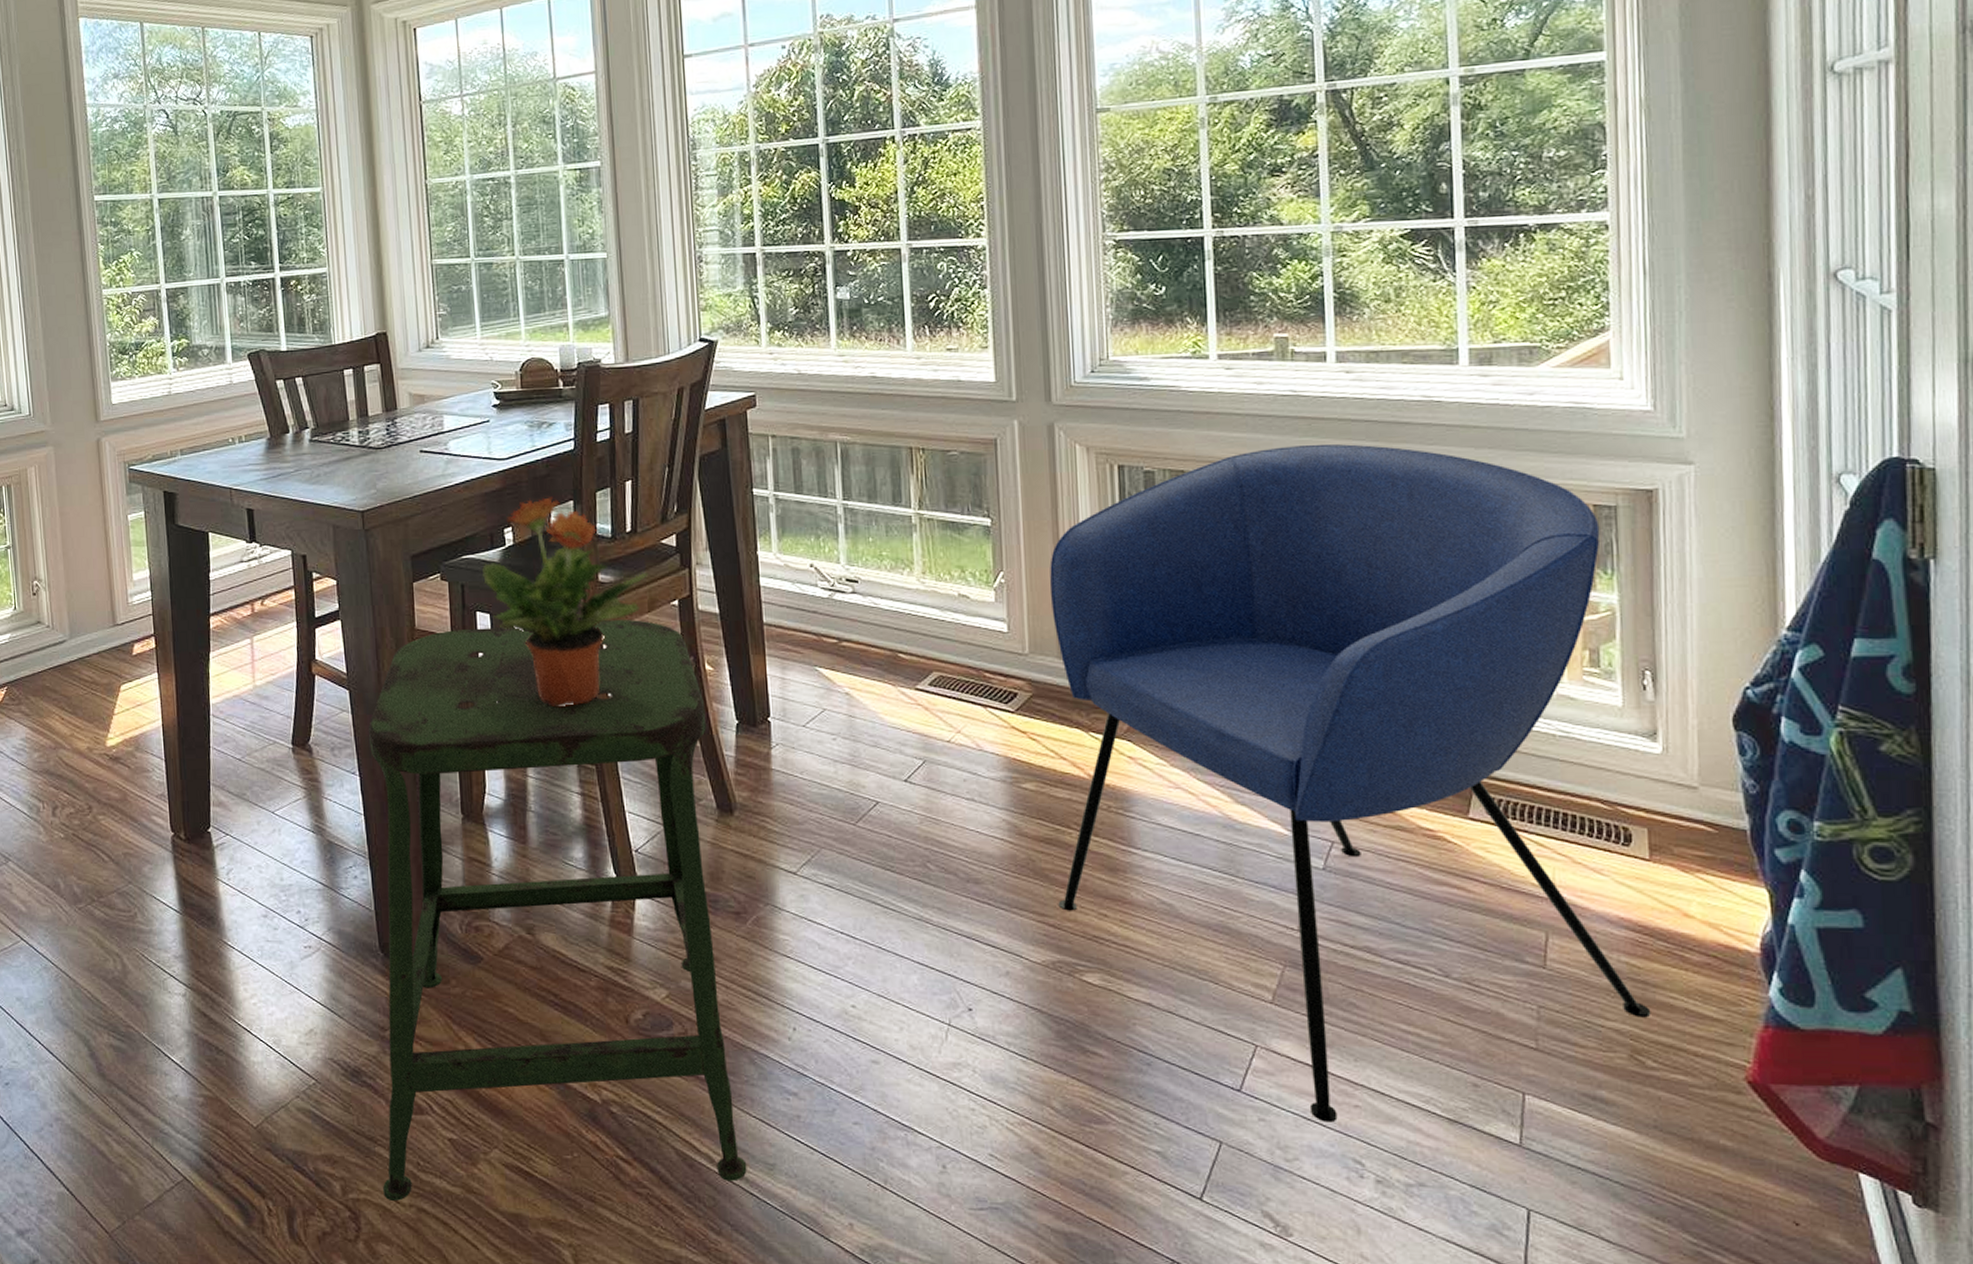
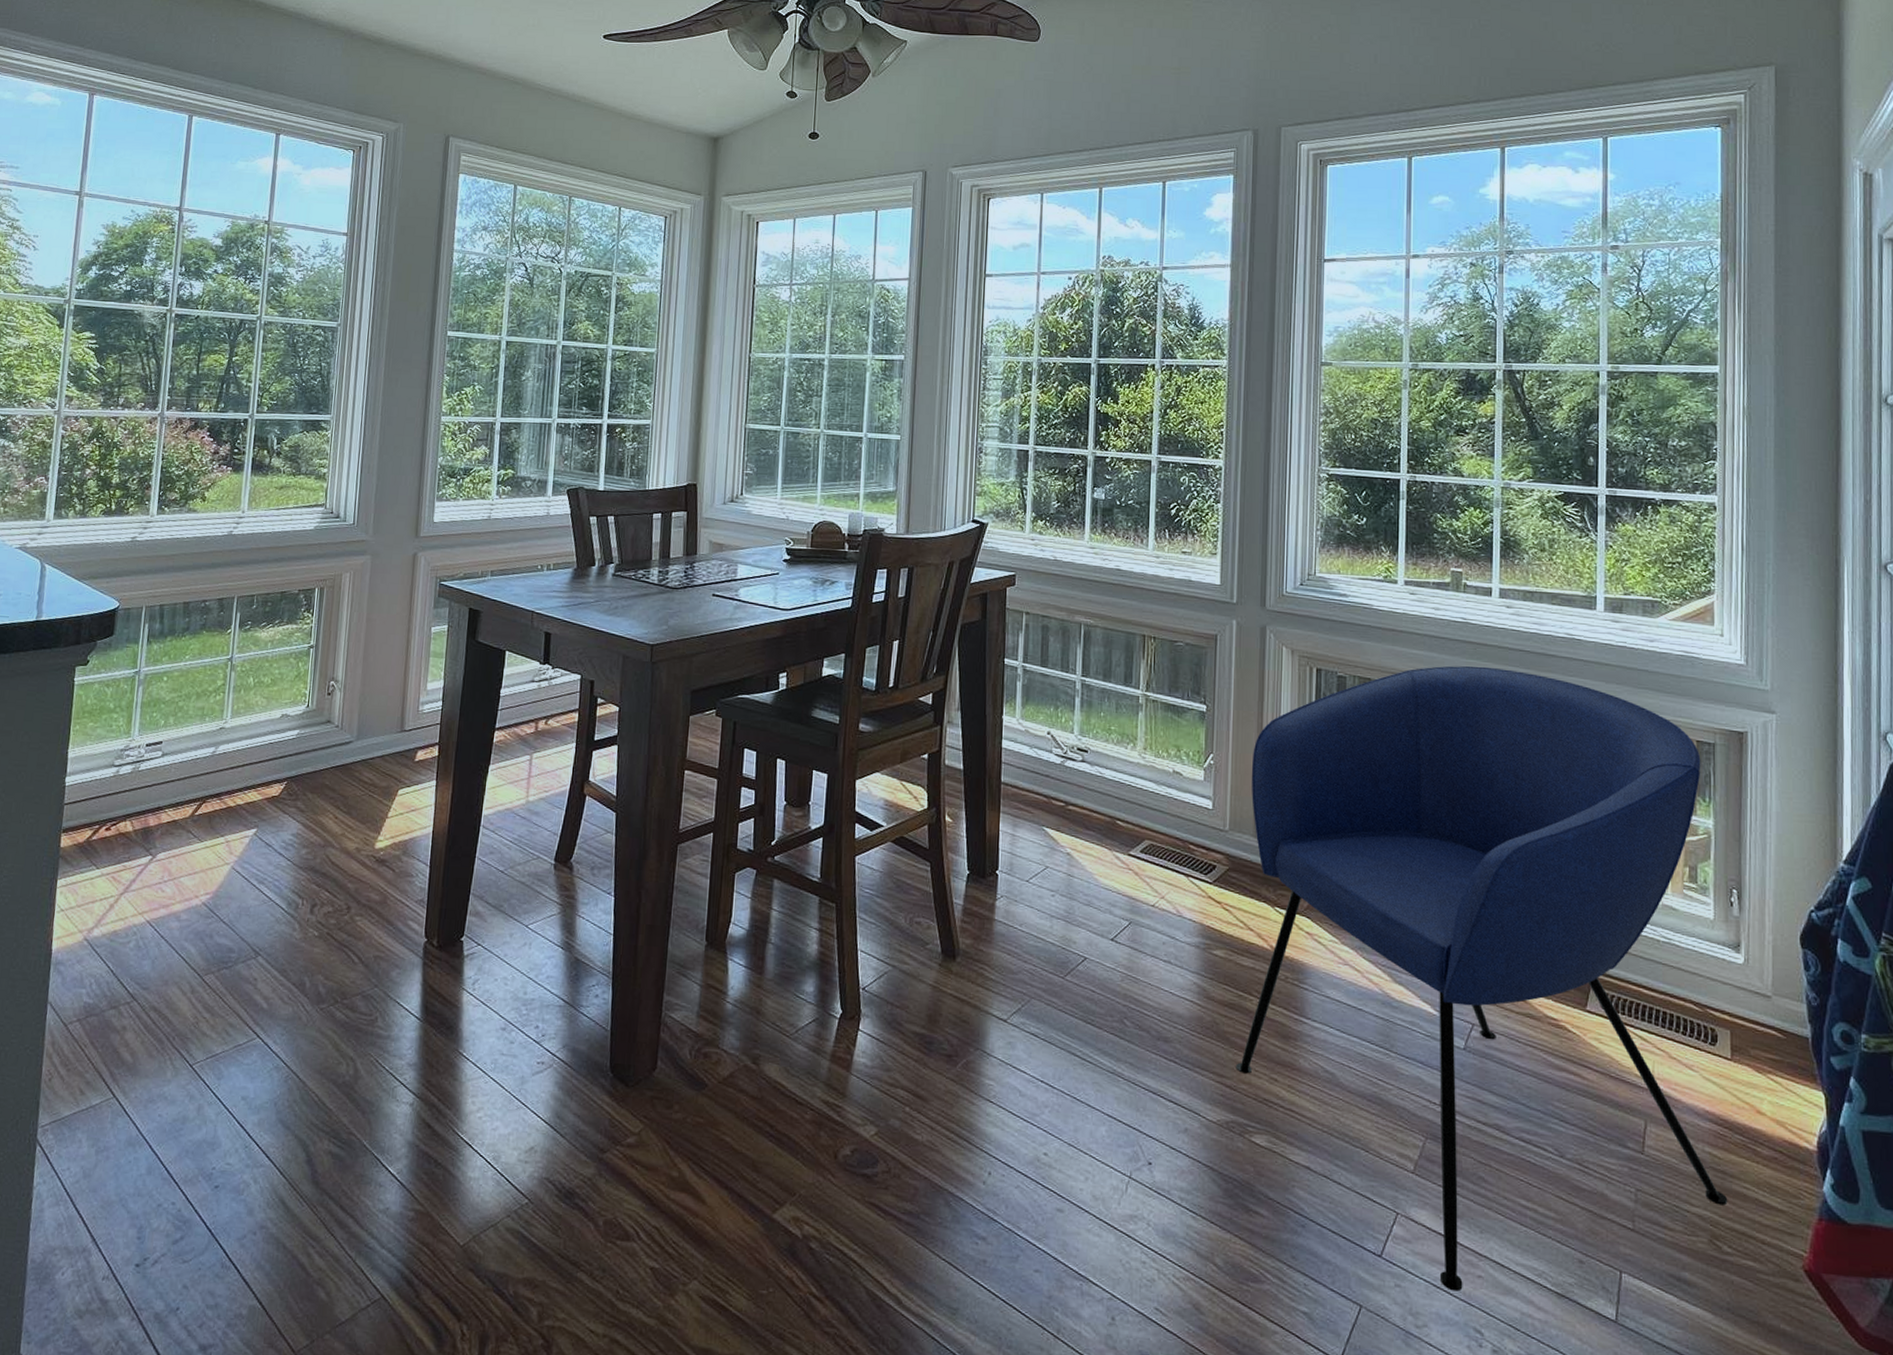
stool: present [367,620,747,1201] -> none [579,763,941,1330]
potted plant: present [482,497,649,708] -> none [755,648,904,846]

